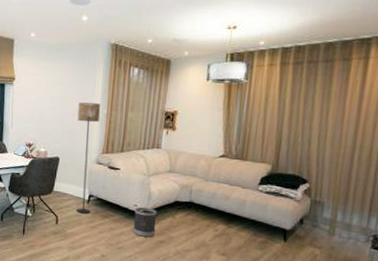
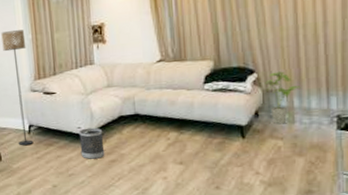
house plant: none [314,185,347,235] -> present [265,71,301,124]

